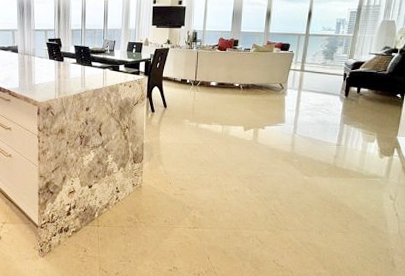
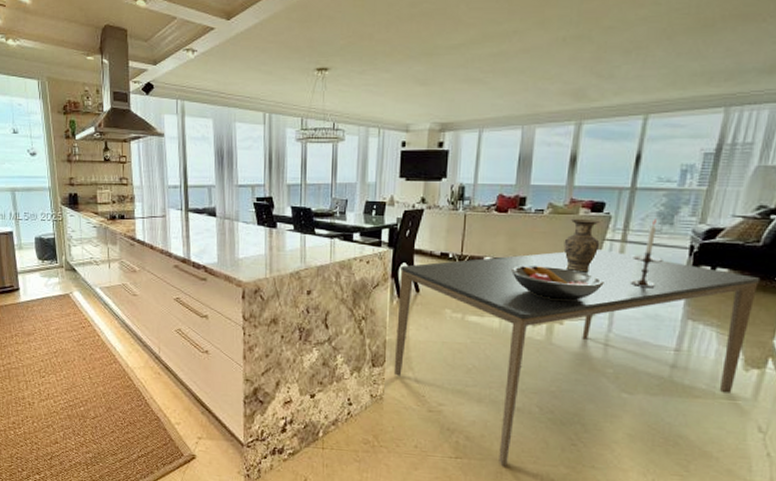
dining table: none [149,76,388,233] -> present [393,249,761,467]
fruit bowl: none [229,87,290,112] -> present [511,265,604,301]
vase: none [264,54,287,92] -> present [563,218,600,273]
candlestick: none [307,55,328,103] -> present [630,218,664,288]

